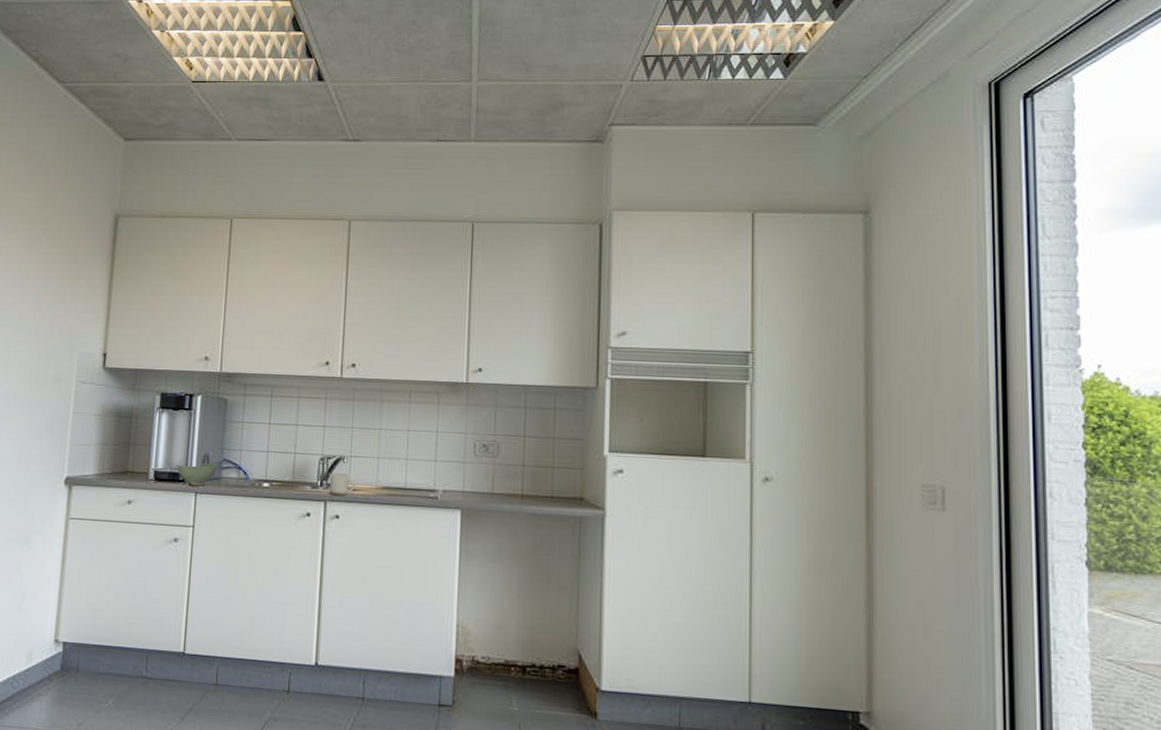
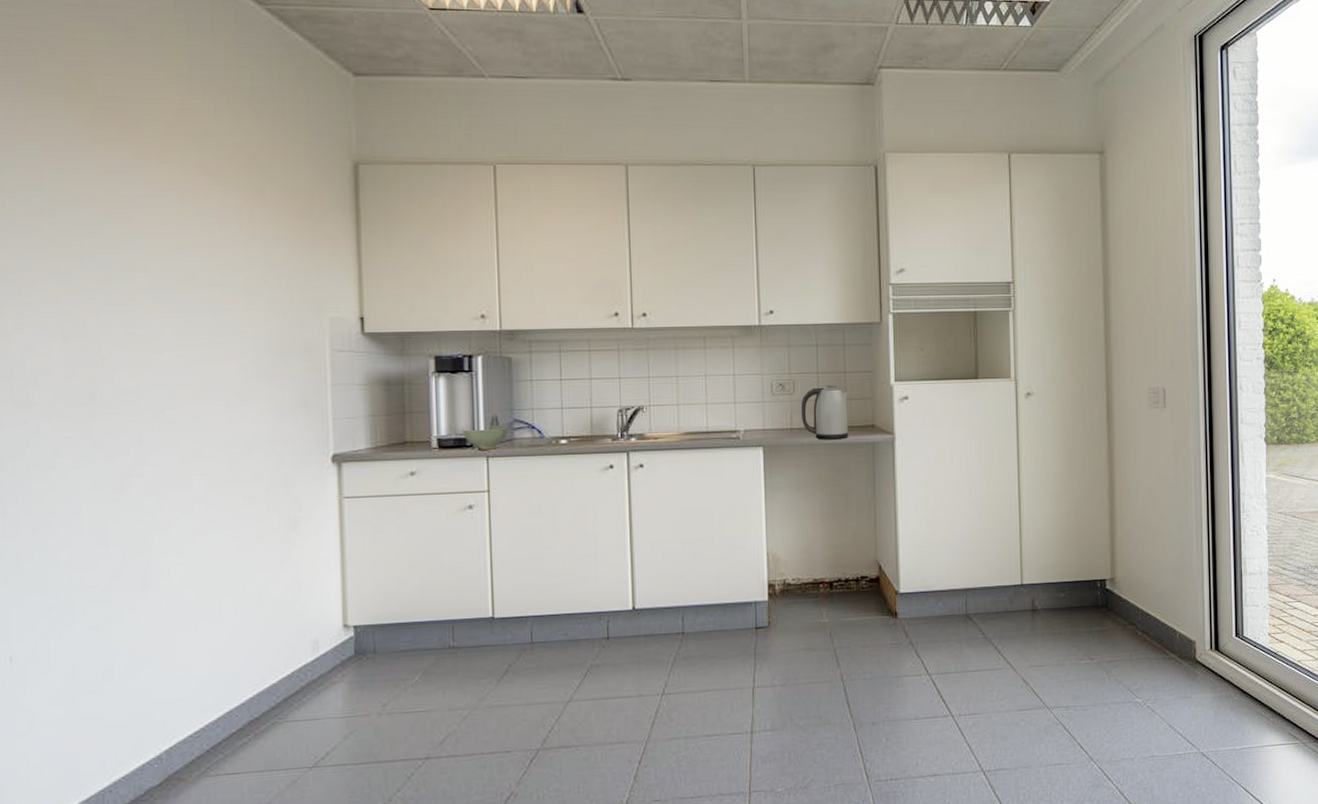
mug: present [329,472,355,496] -> none [630,422,657,446]
kettle: none [503,451,557,510] -> present [800,385,849,440]

